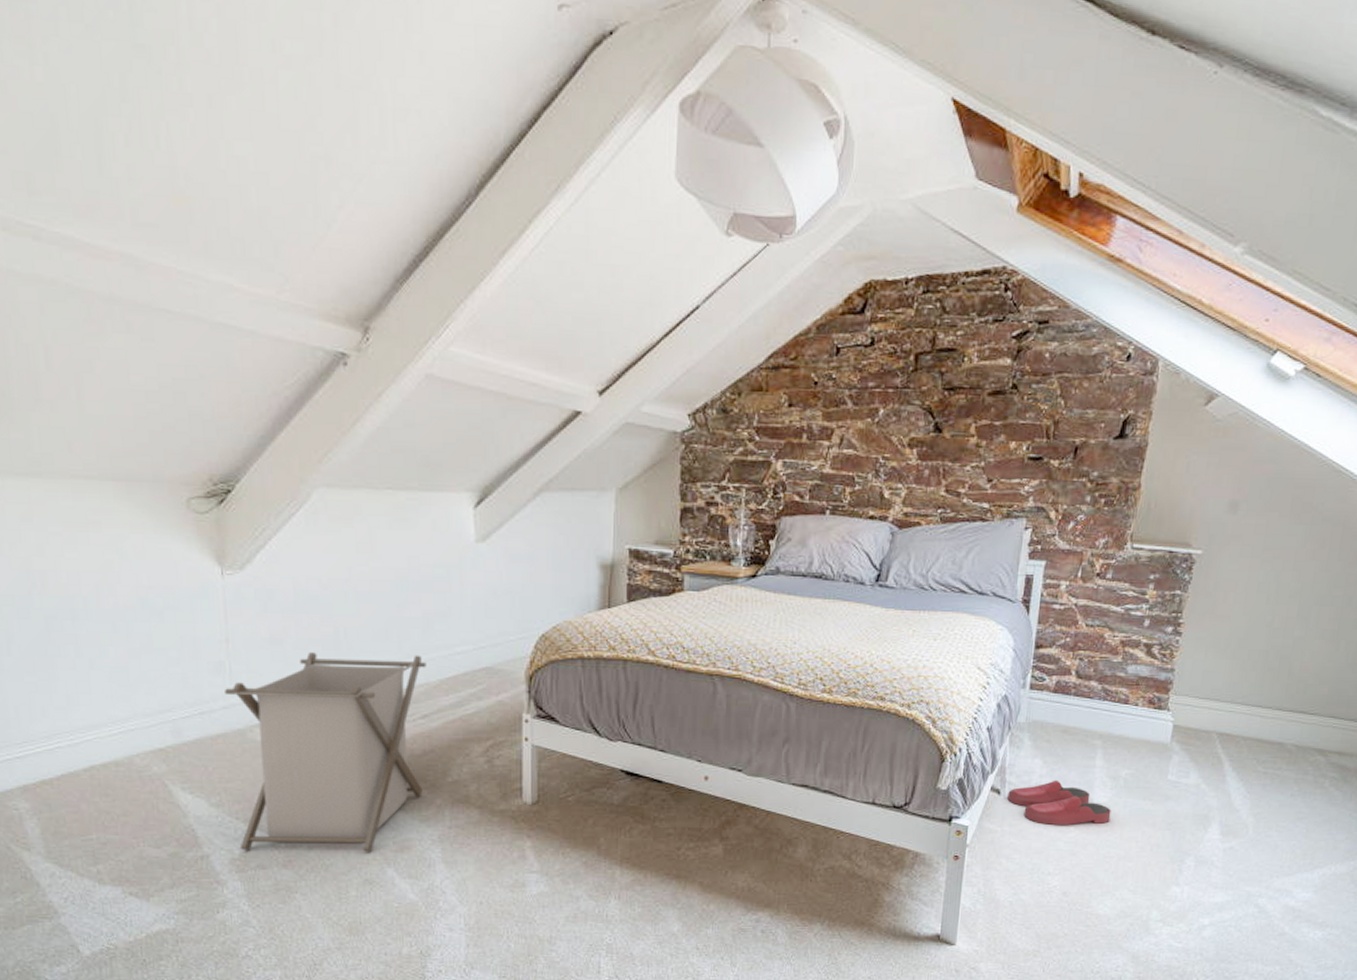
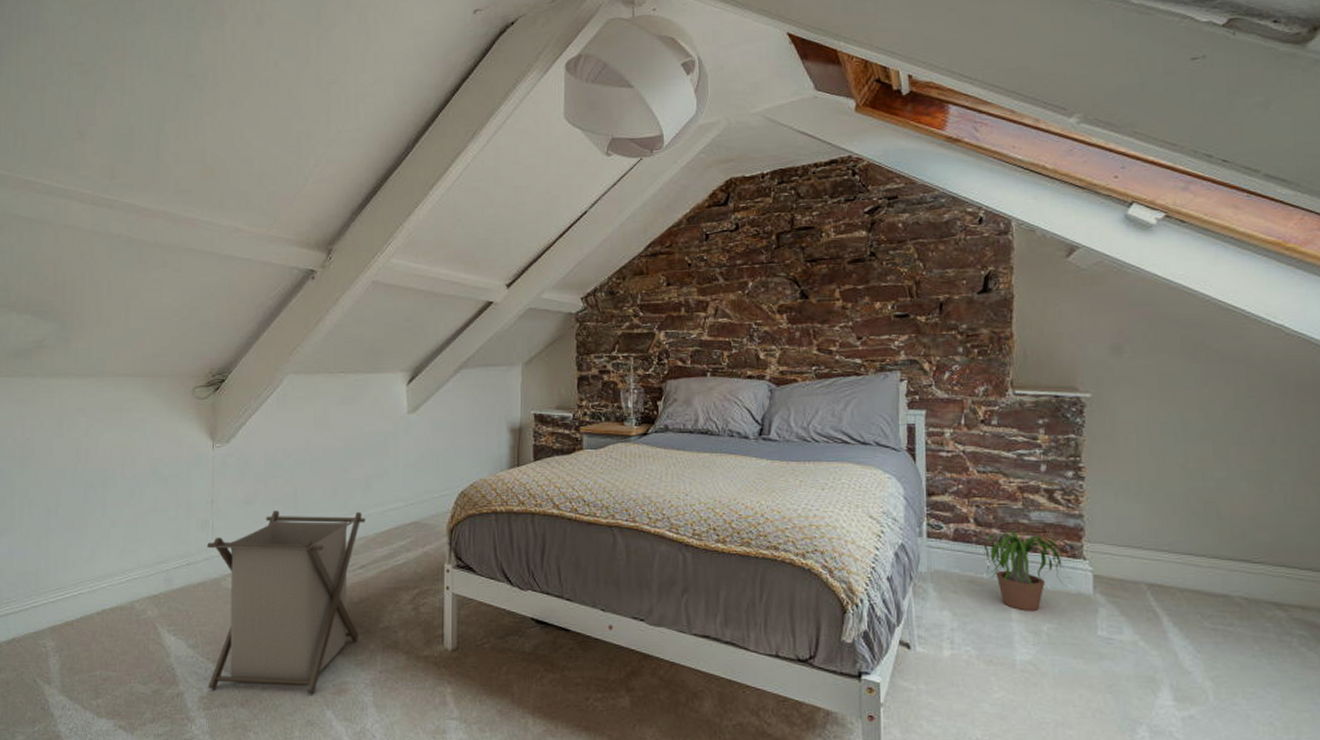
slippers: present [1007,780,1112,826] -> none [918,634,1039,686]
potted plant: none [1079,682,1155,759] -> present [983,530,1072,612]

